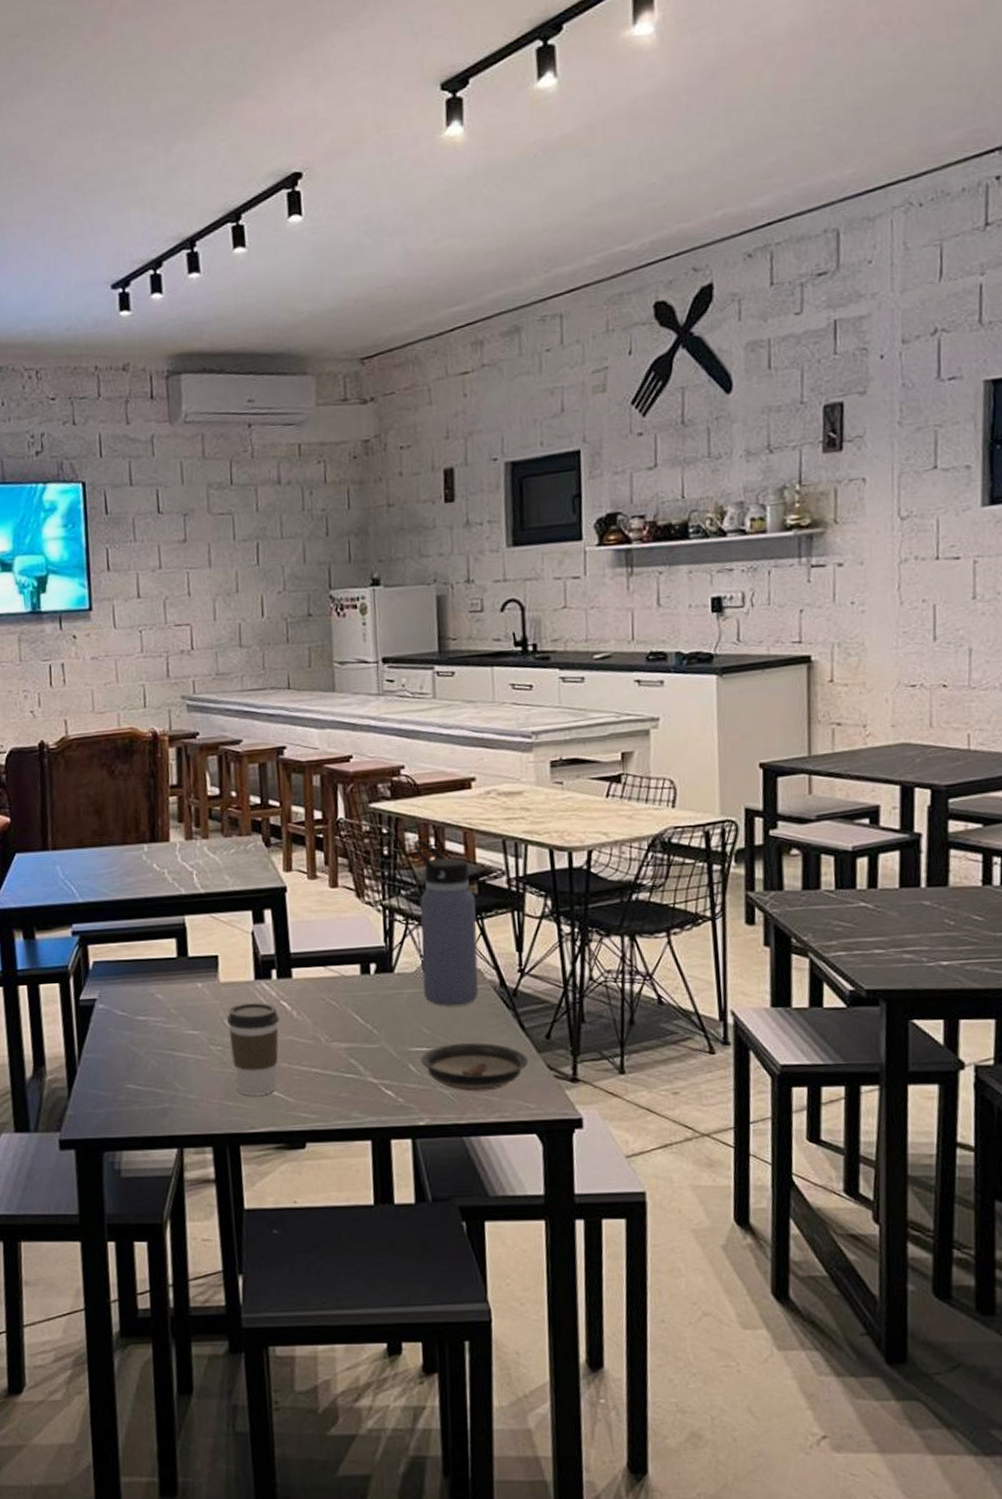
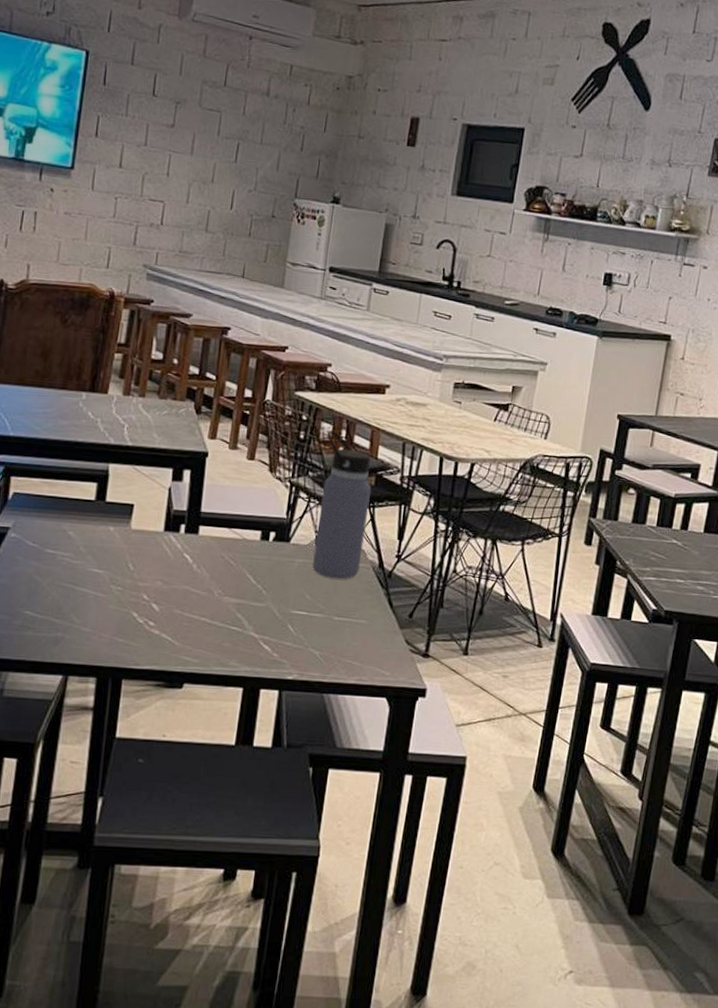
coffee cup: present [227,1002,280,1096] -> none [129,550,180,636]
saucer: present [420,1042,528,1092] -> none [299,611,391,656]

